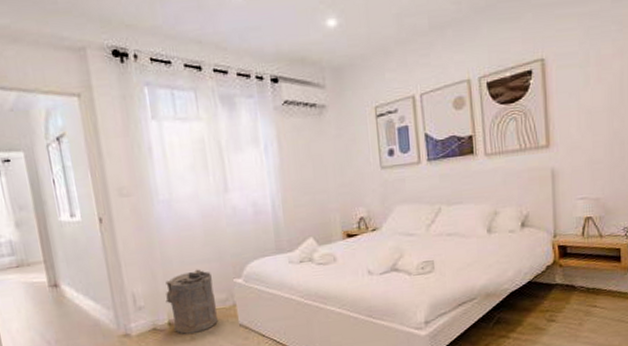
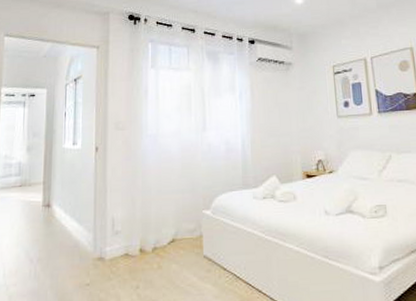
laundry hamper: present [165,269,218,334] -> none [140,198,185,262]

